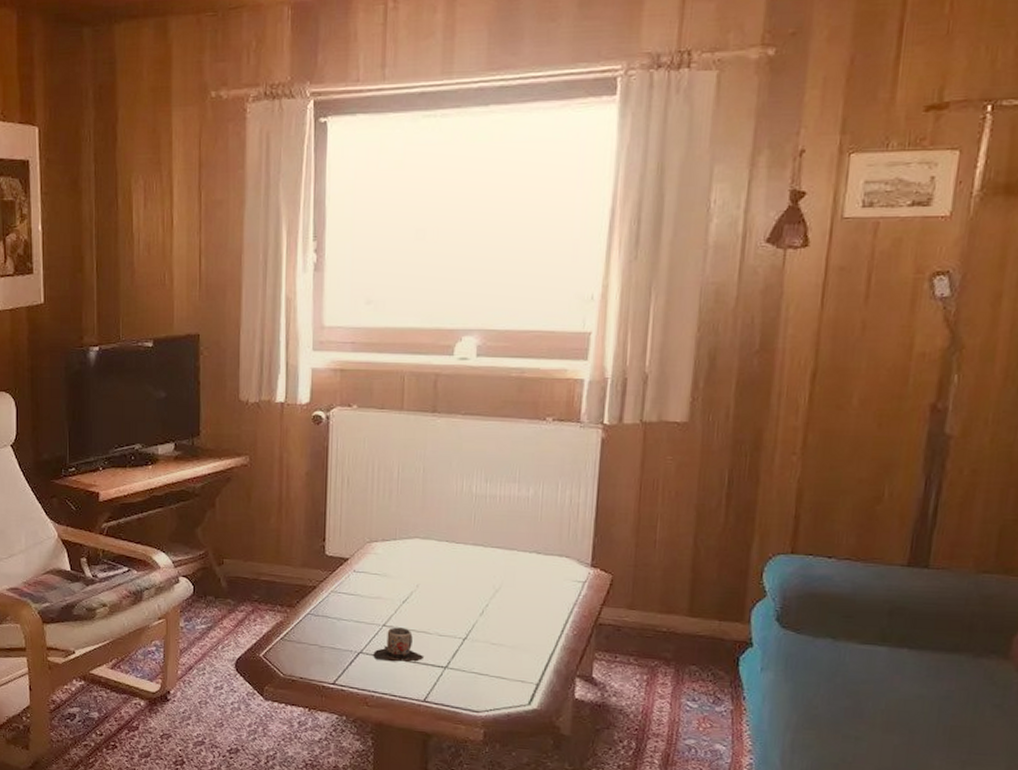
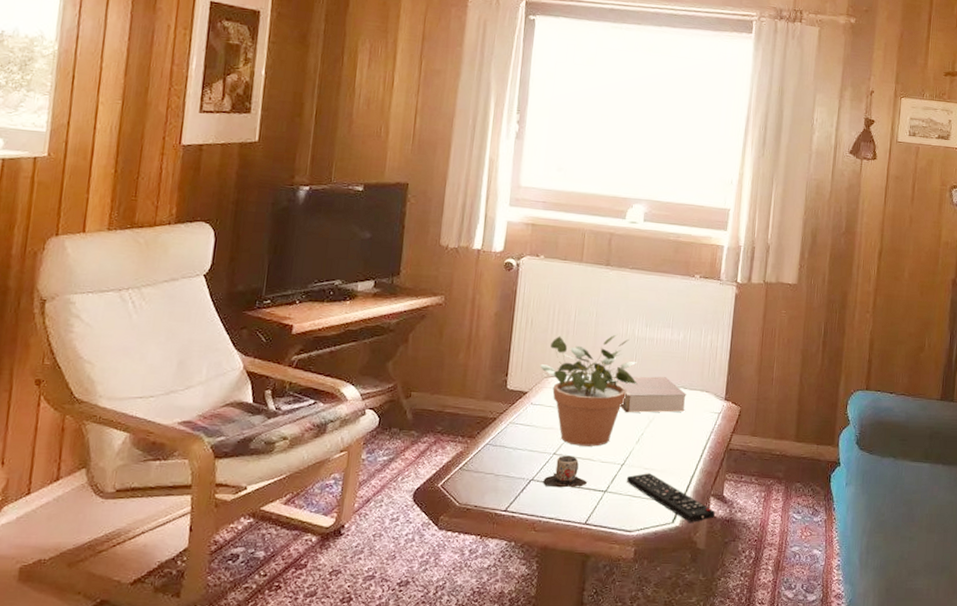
potted plant: none [361,492,478,618] -> present [540,334,638,447]
book: none [446,539,541,582] -> present [611,376,687,413]
remote control: none [470,649,582,706] -> present [626,473,715,522]

